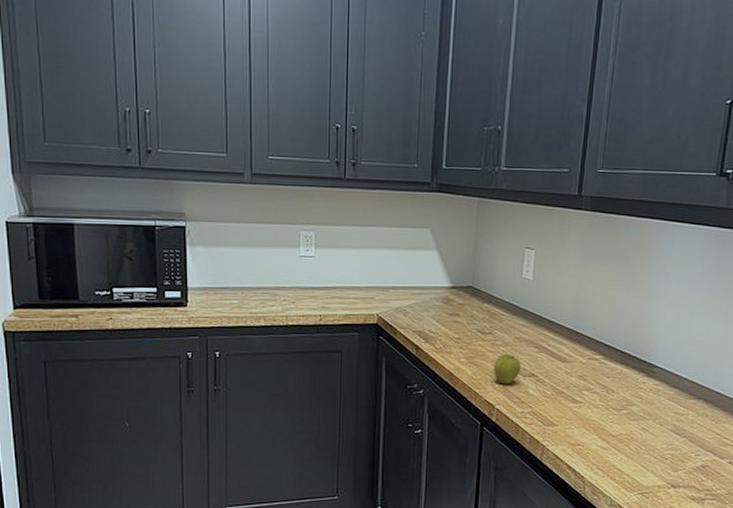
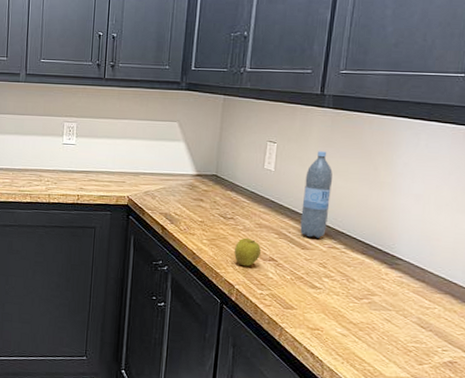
water bottle: none [560,257,592,350] -> present [300,151,333,238]

